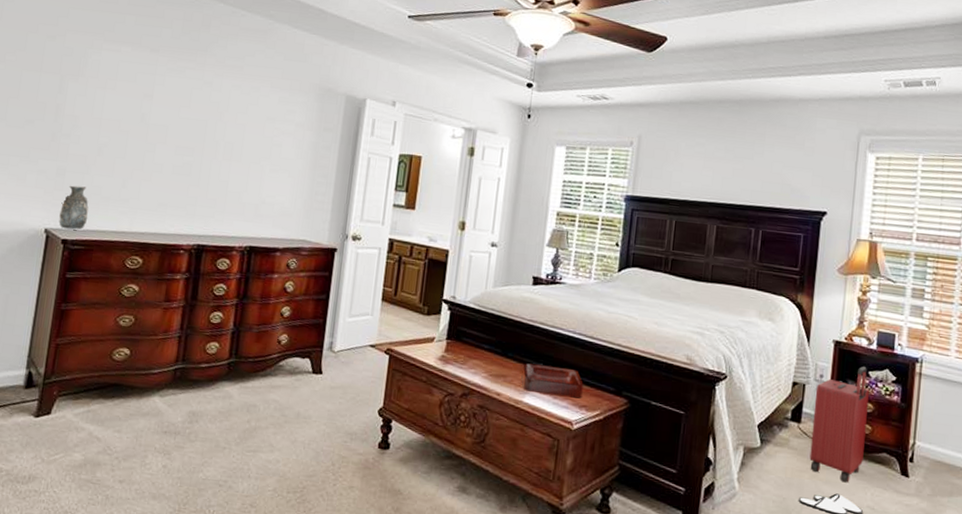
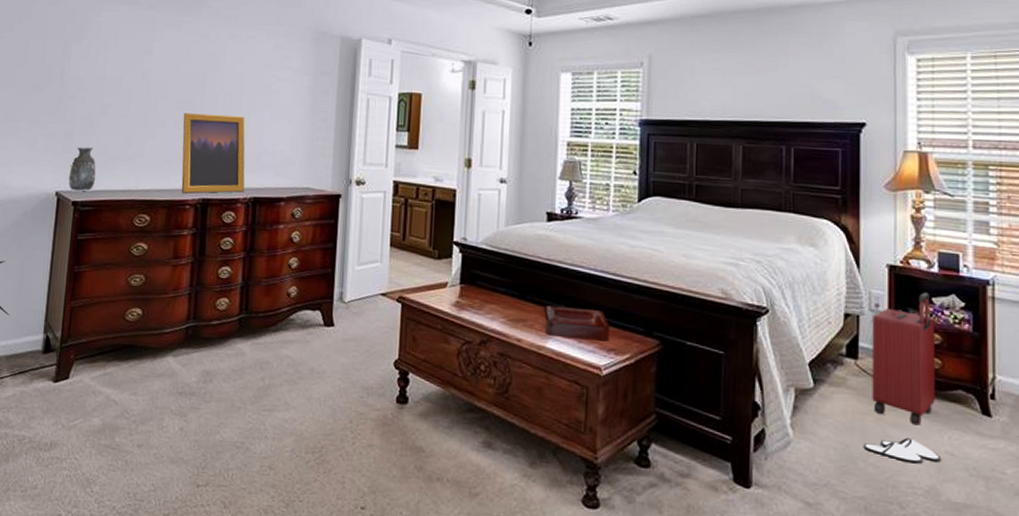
picture frame: none [176,158,245,241] -> present [181,113,245,194]

